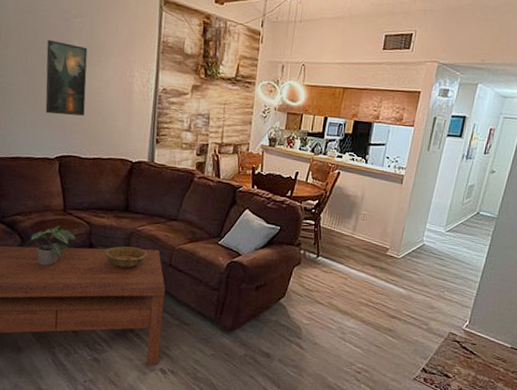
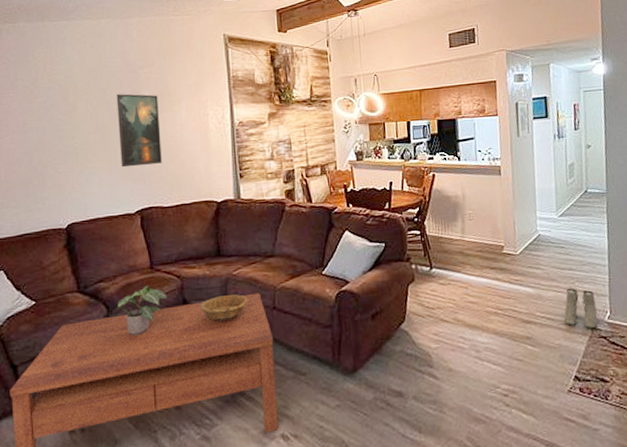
boots: none [427,295,460,333] -> present [564,288,598,329]

